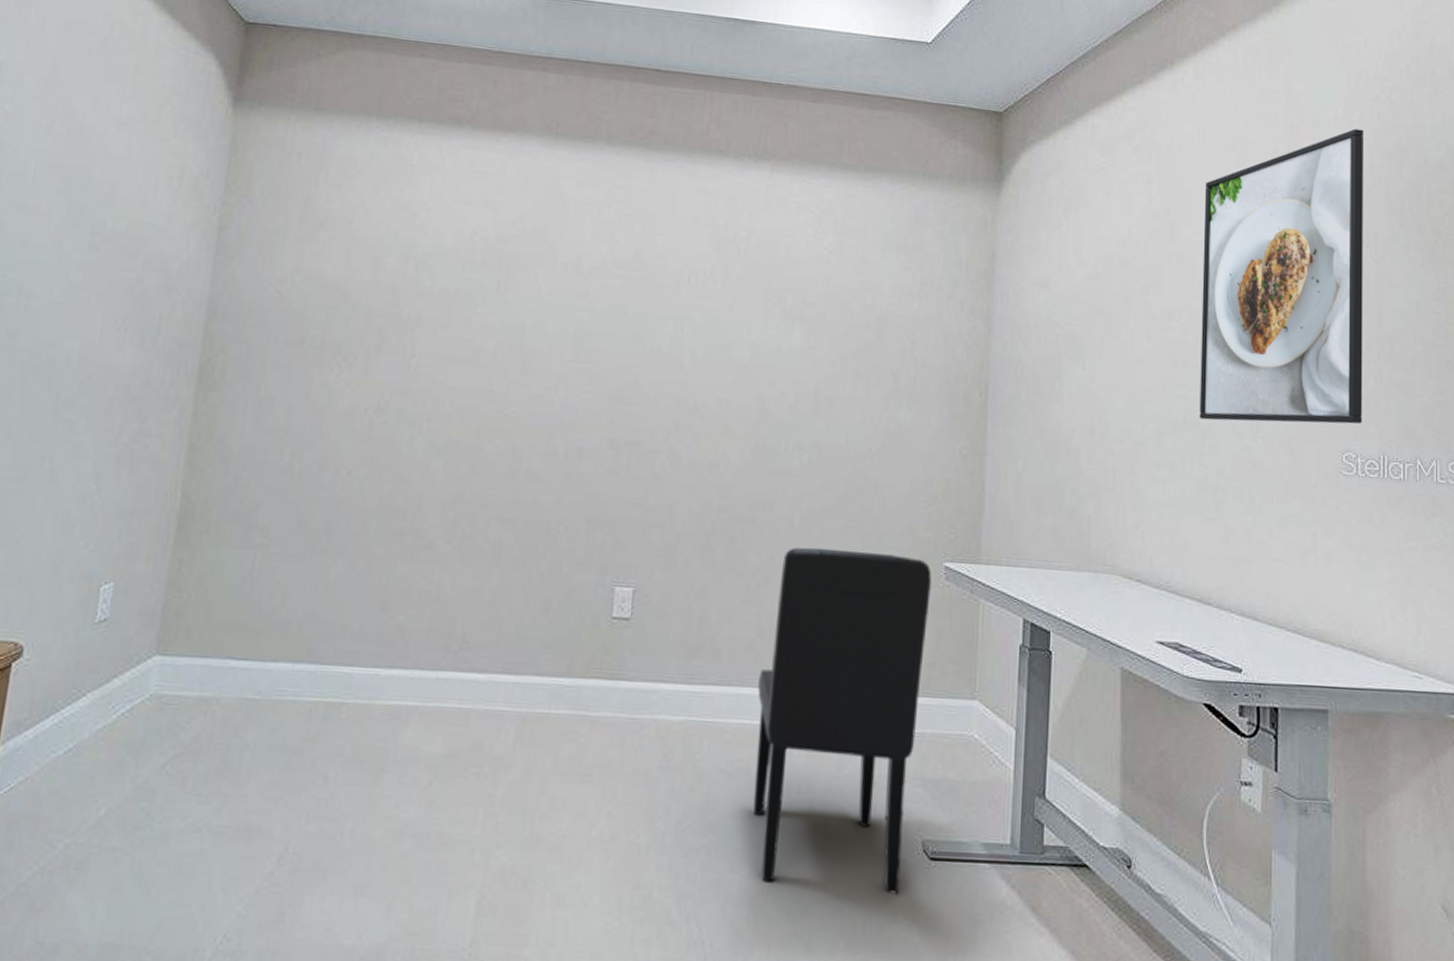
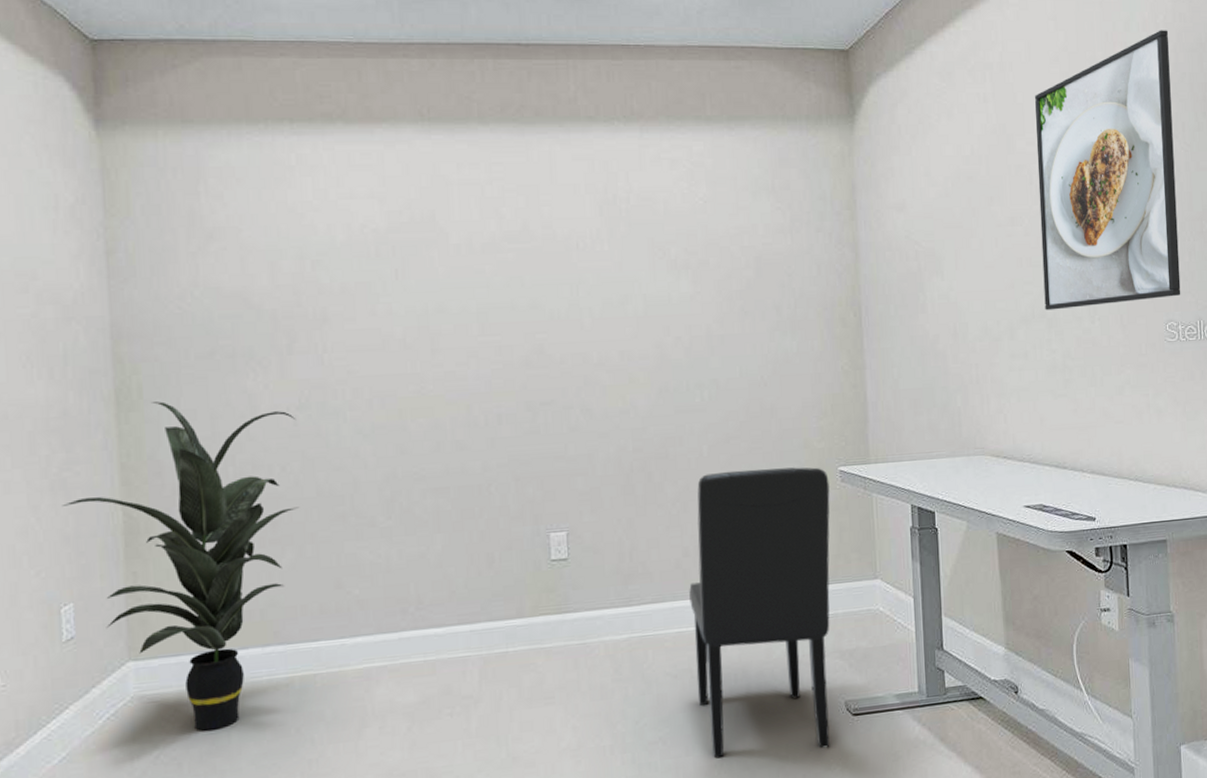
indoor plant: none [124,384,372,747] -> present [62,401,300,731]

